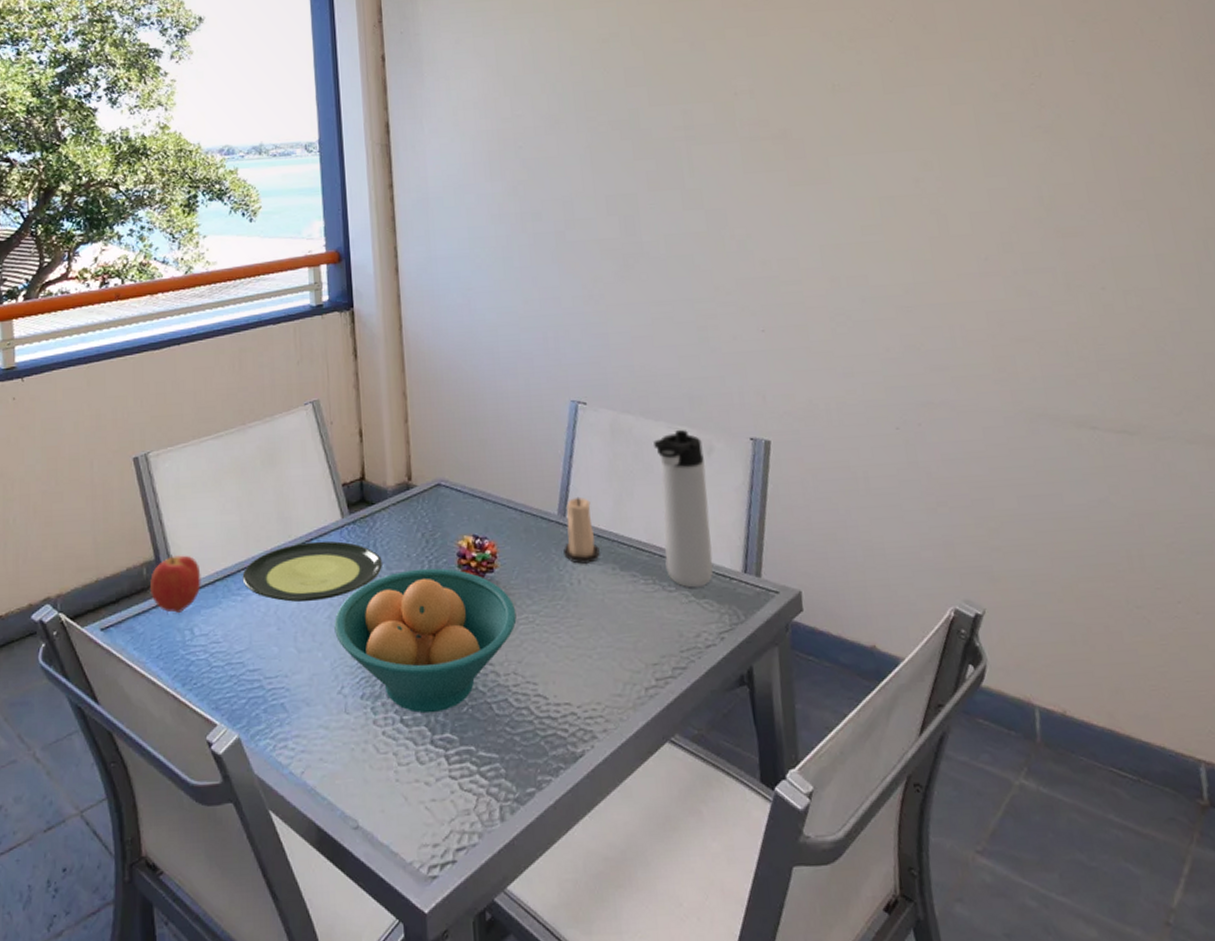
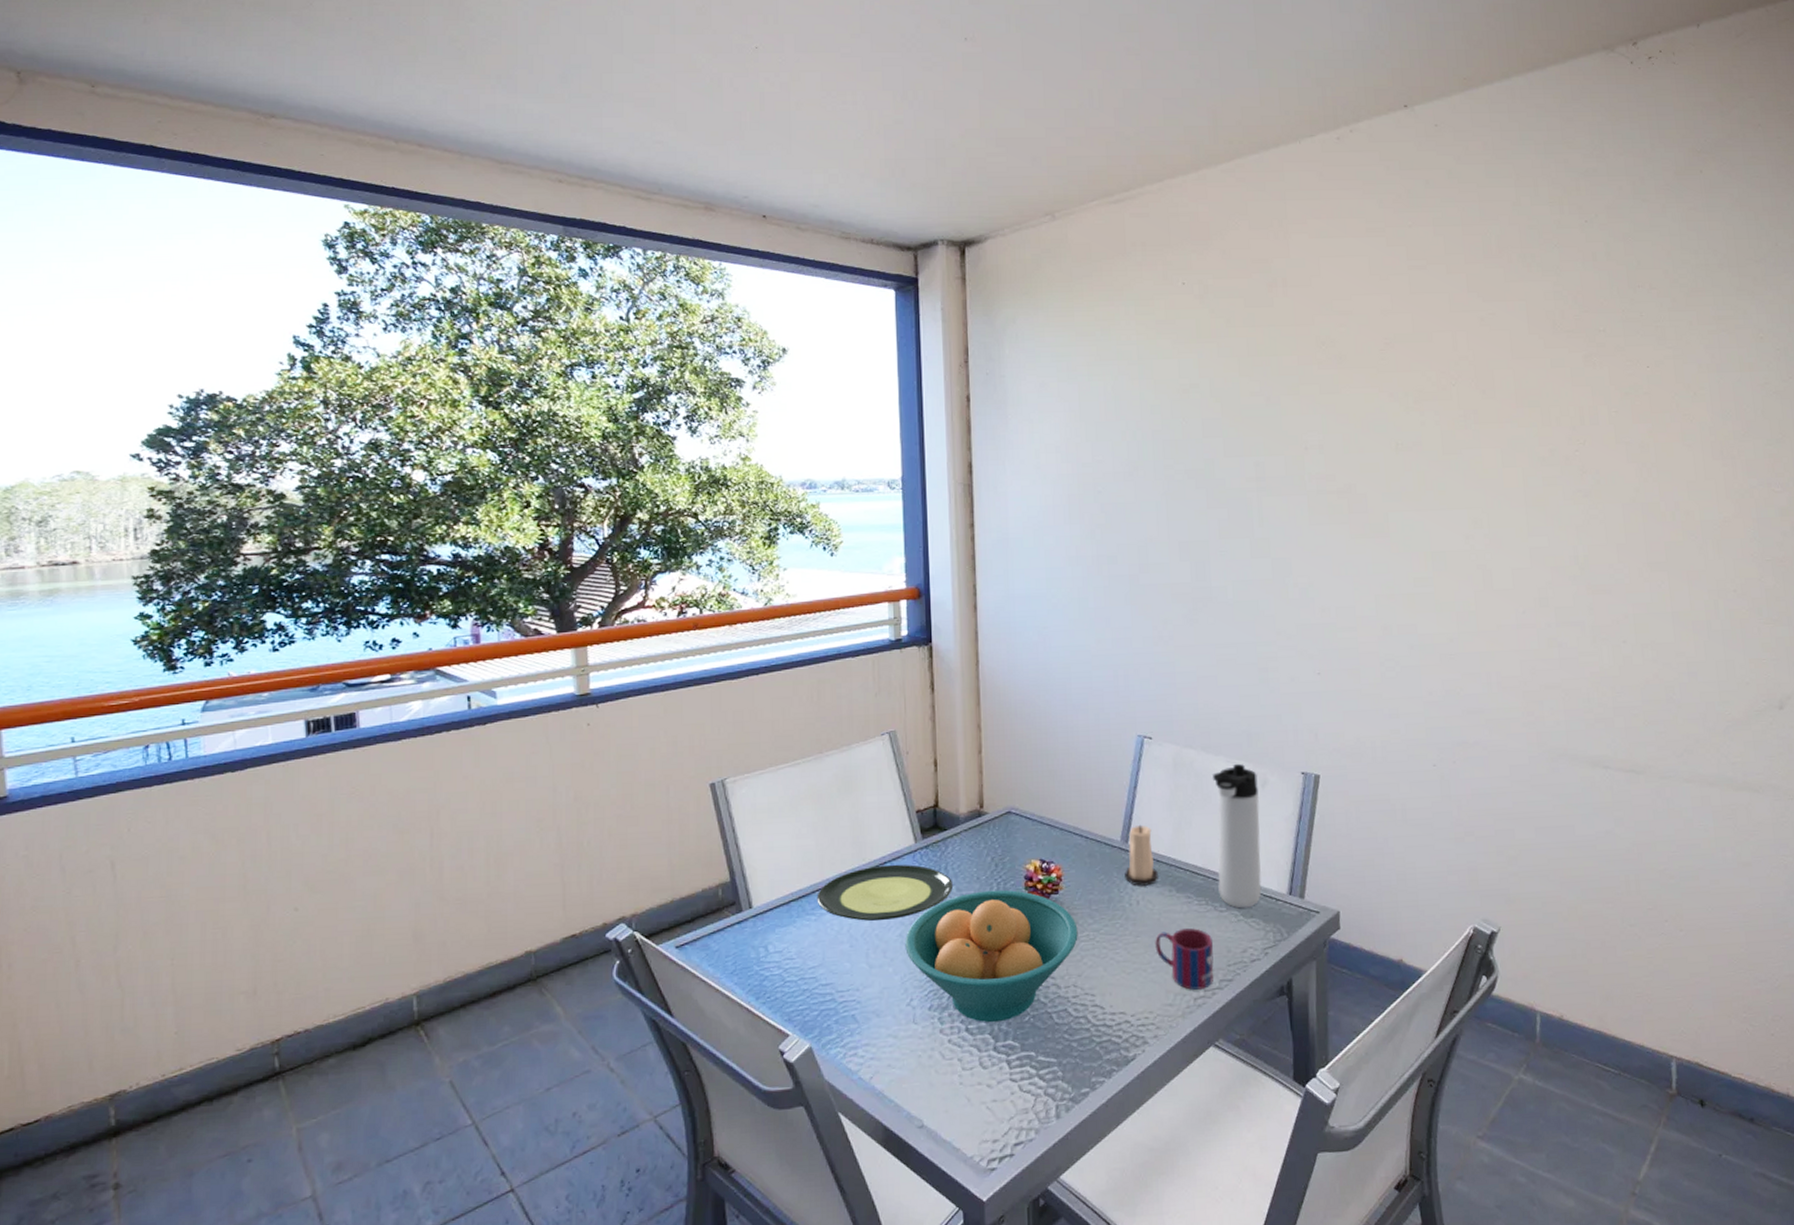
apple: present [150,554,201,613] -> none [726,876,776,931]
mug: none [599,610,666,679] -> present [1155,928,1214,990]

